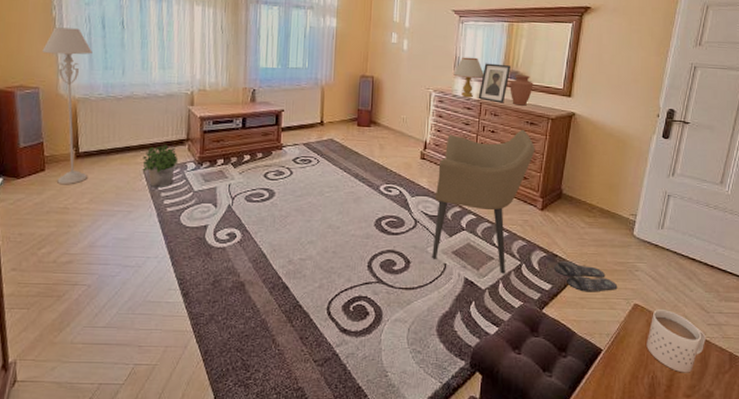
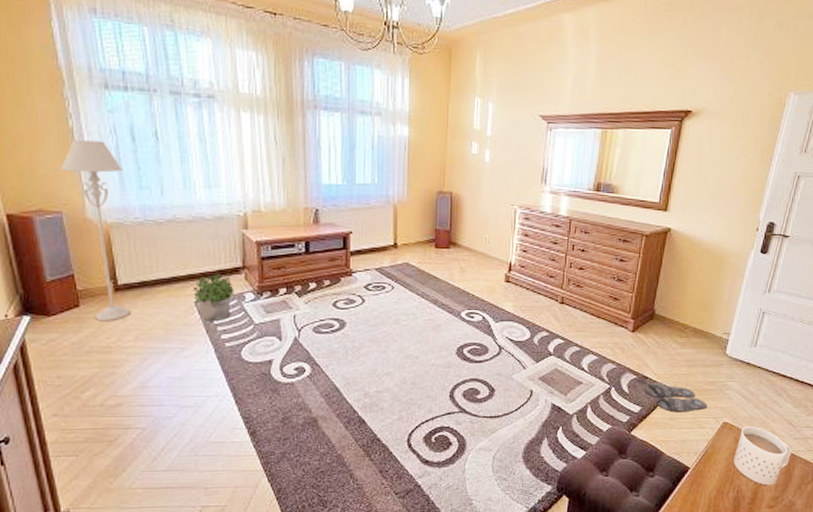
armchair: present [432,129,535,274] -> none [518,247,628,398]
table lamp: present [453,57,484,97] -> none [541,168,574,213]
picture frame: present [478,63,512,103] -> none [567,175,604,220]
vase: present [510,75,534,106] -> none [602,188,628,222]

